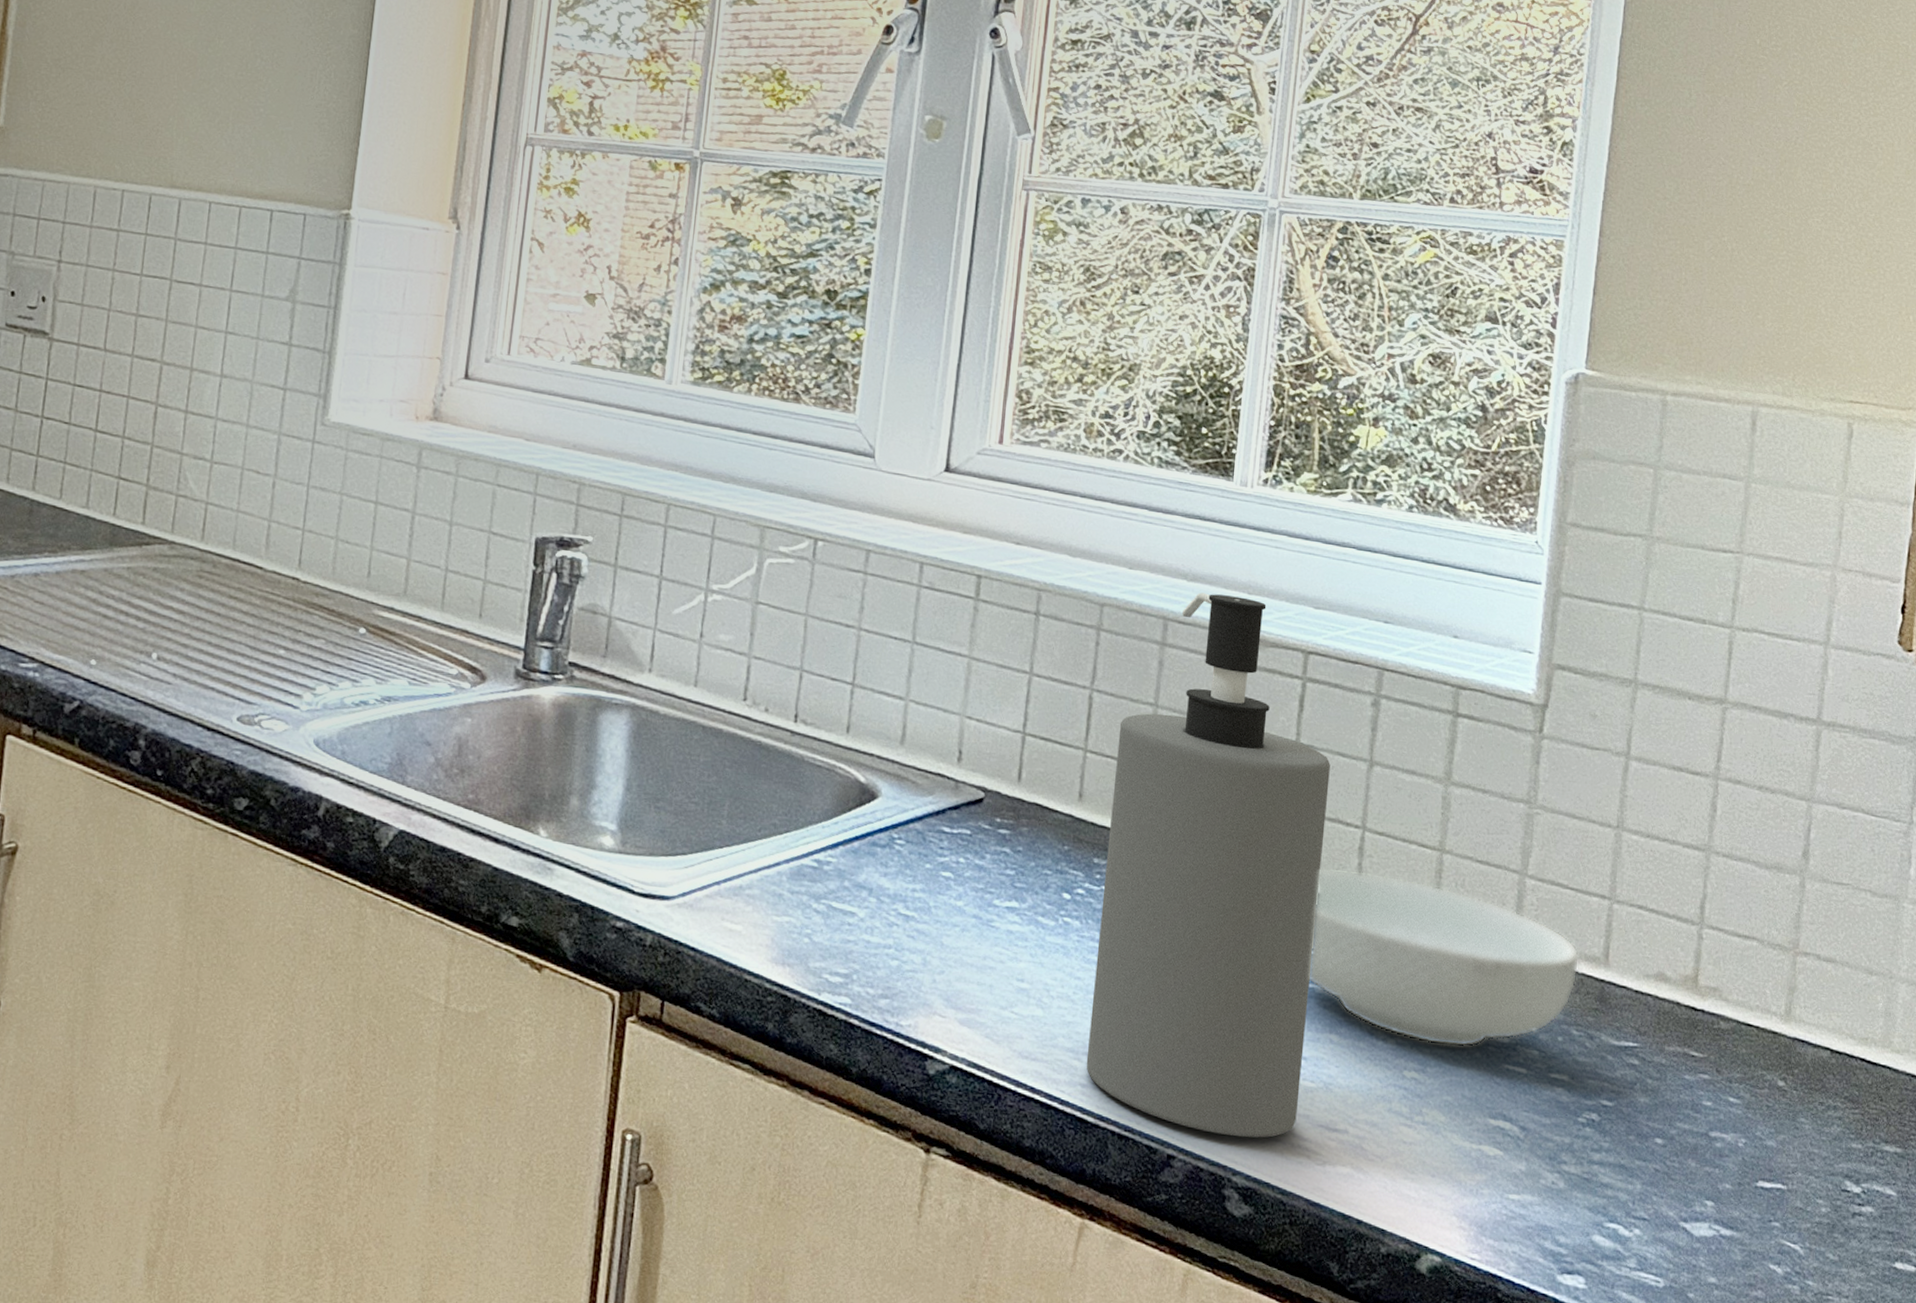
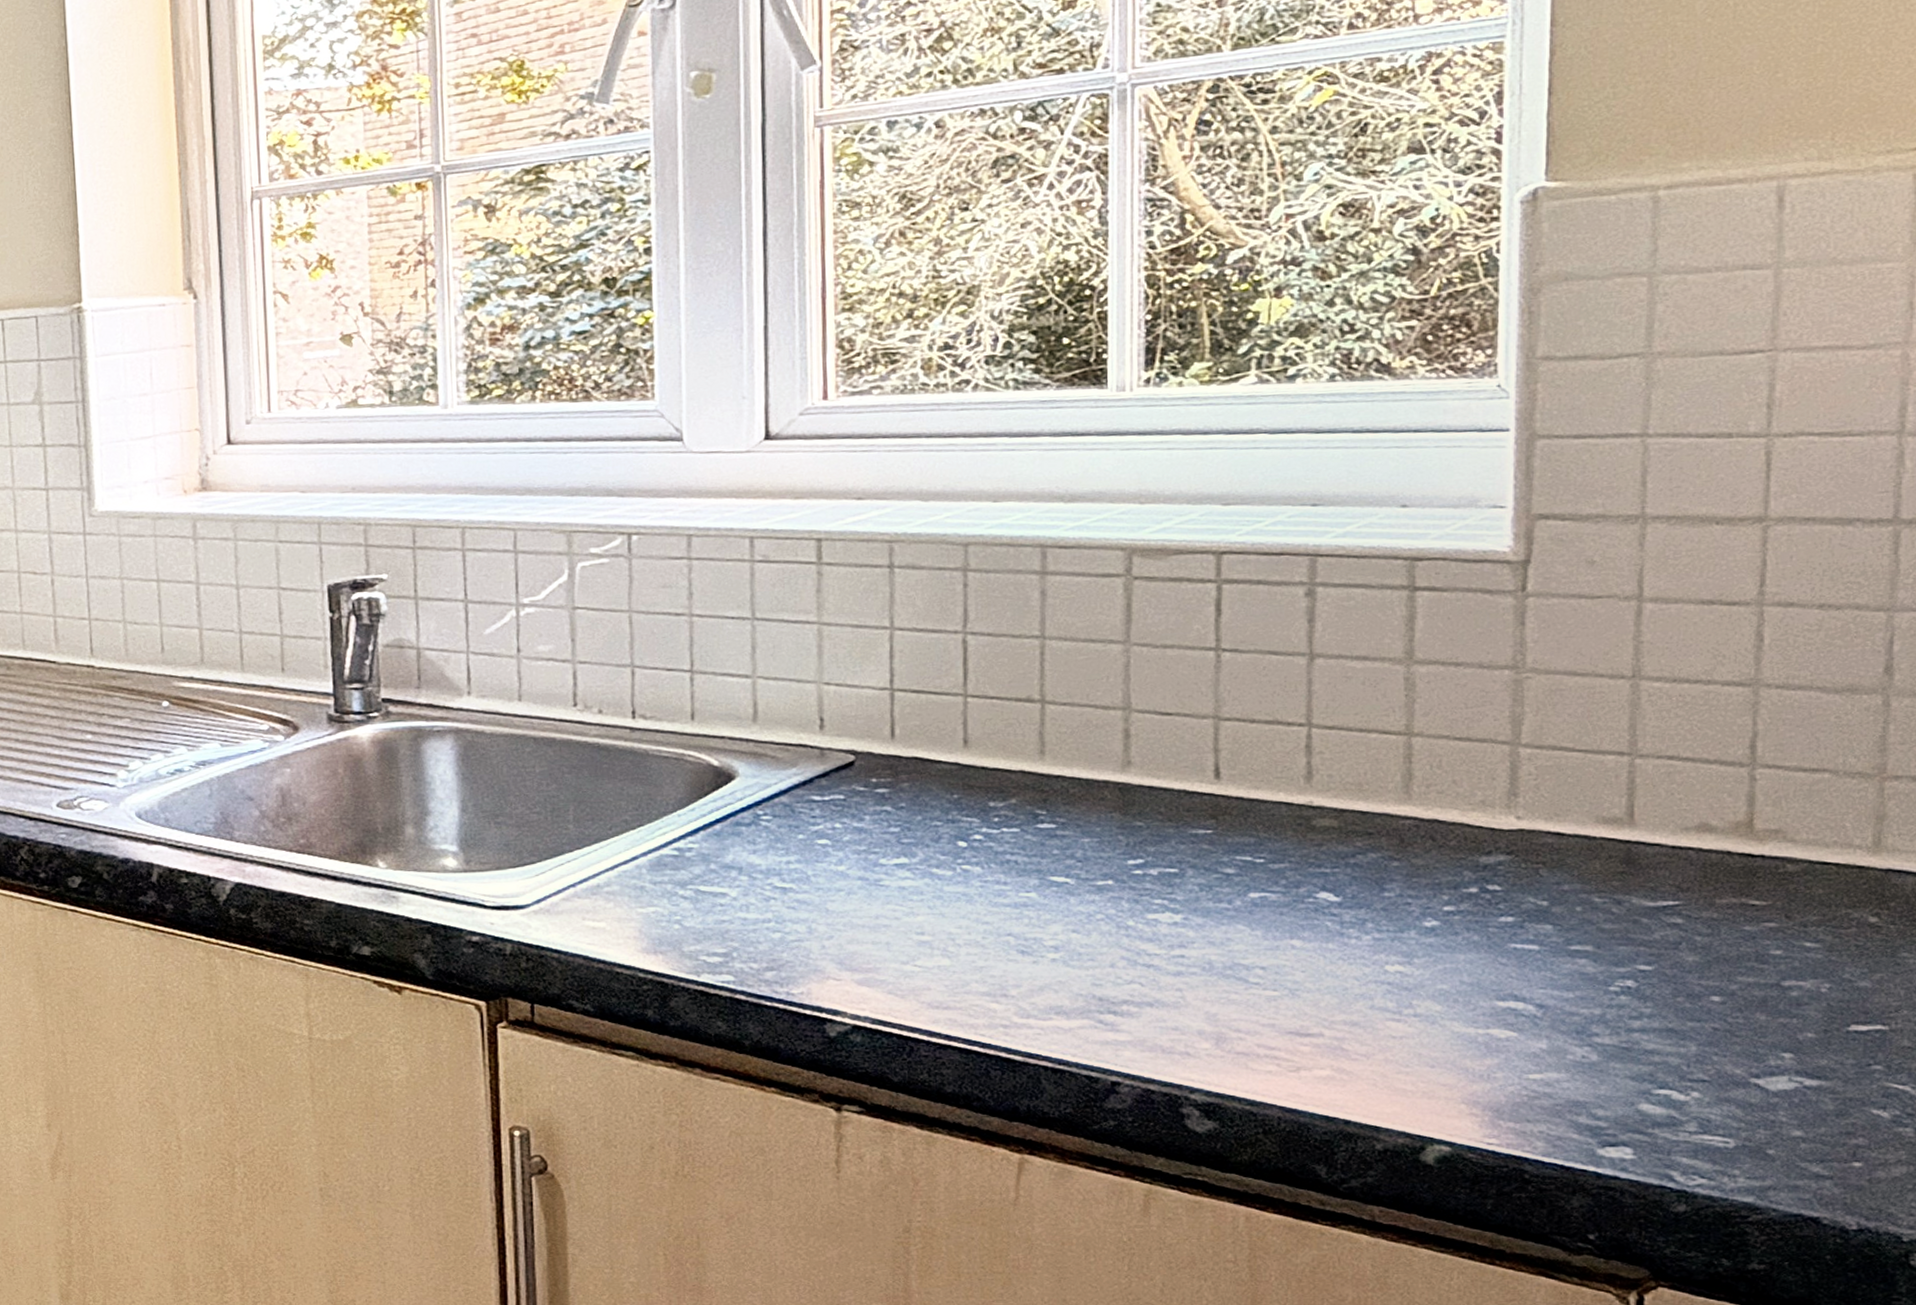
soap dispenser: present [1086,592,1330,1138] -> none [1002,508,1262,1055]
cereal bowl: present [1308,867,1580,1047] -> none [1258,769,1596,935]

